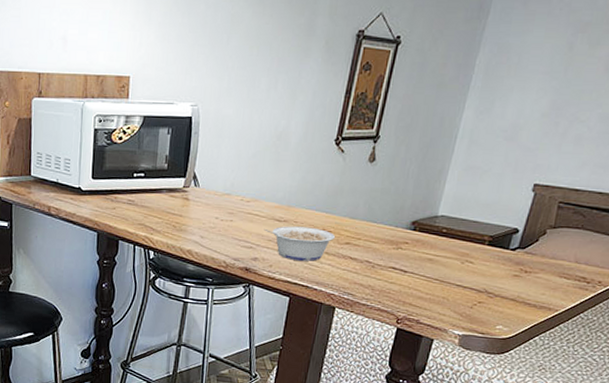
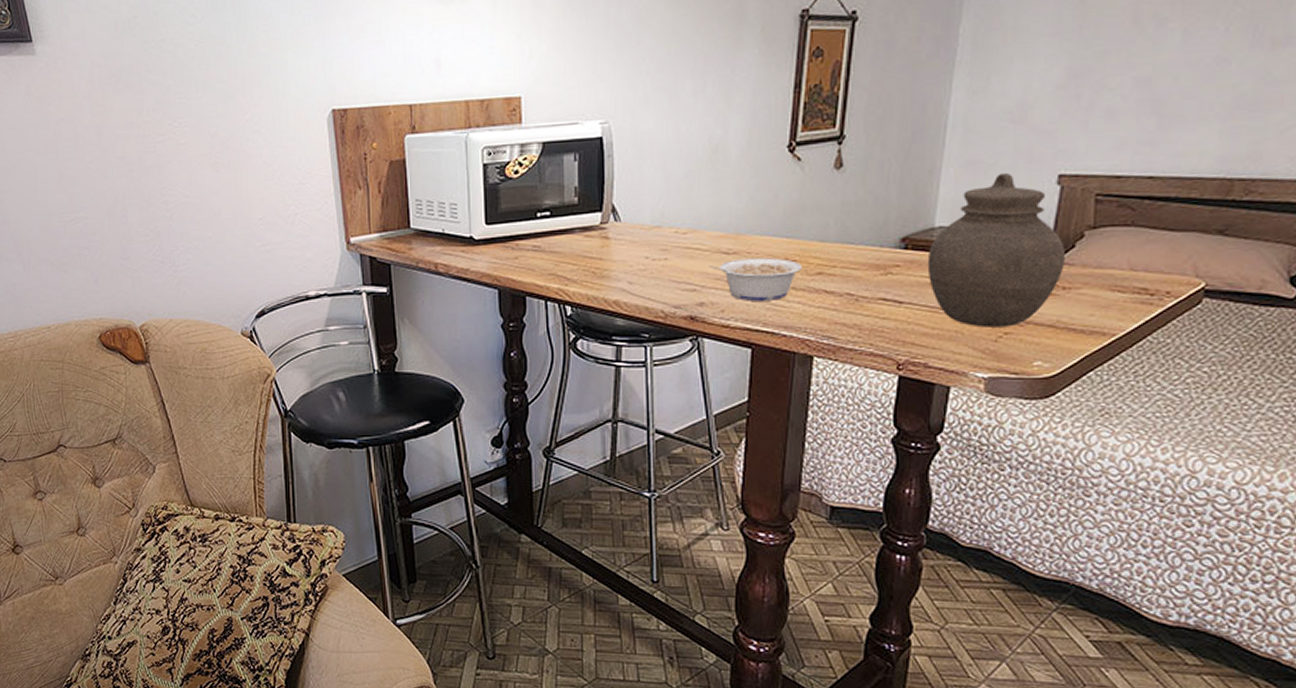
jar: none [428,178,531,298] -> present [927,172,1065,328]

